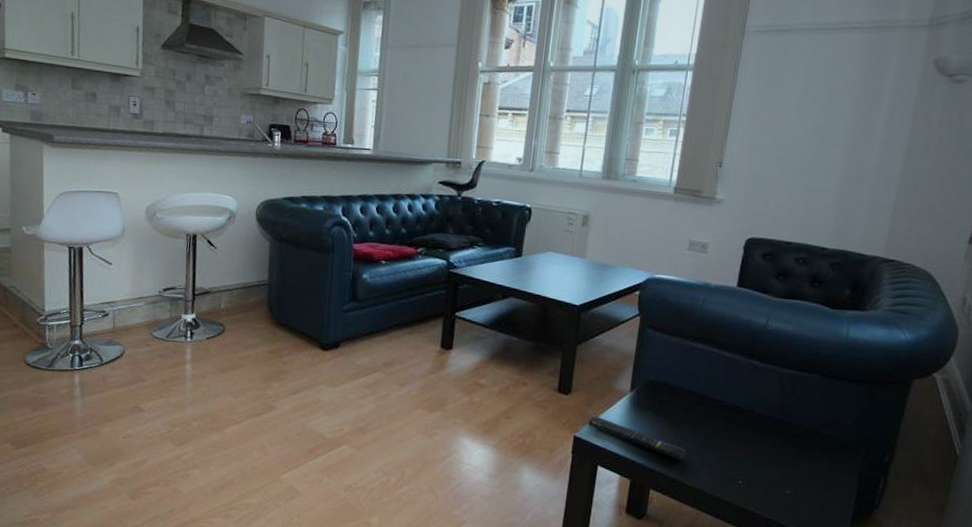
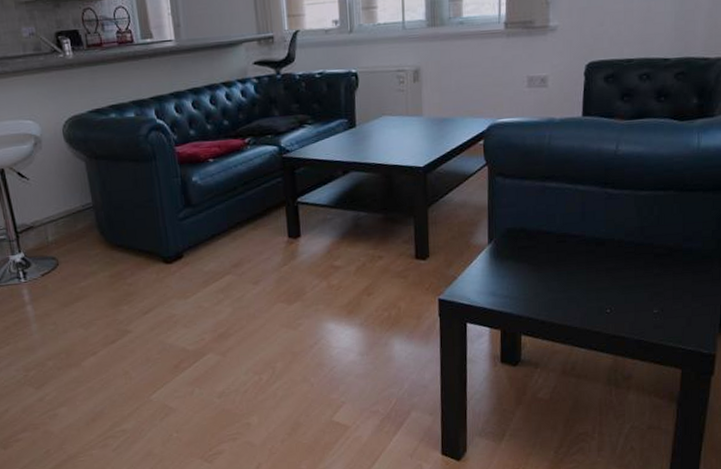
remote control: present [588,416,686,461] -> none [451,275,551,303]

